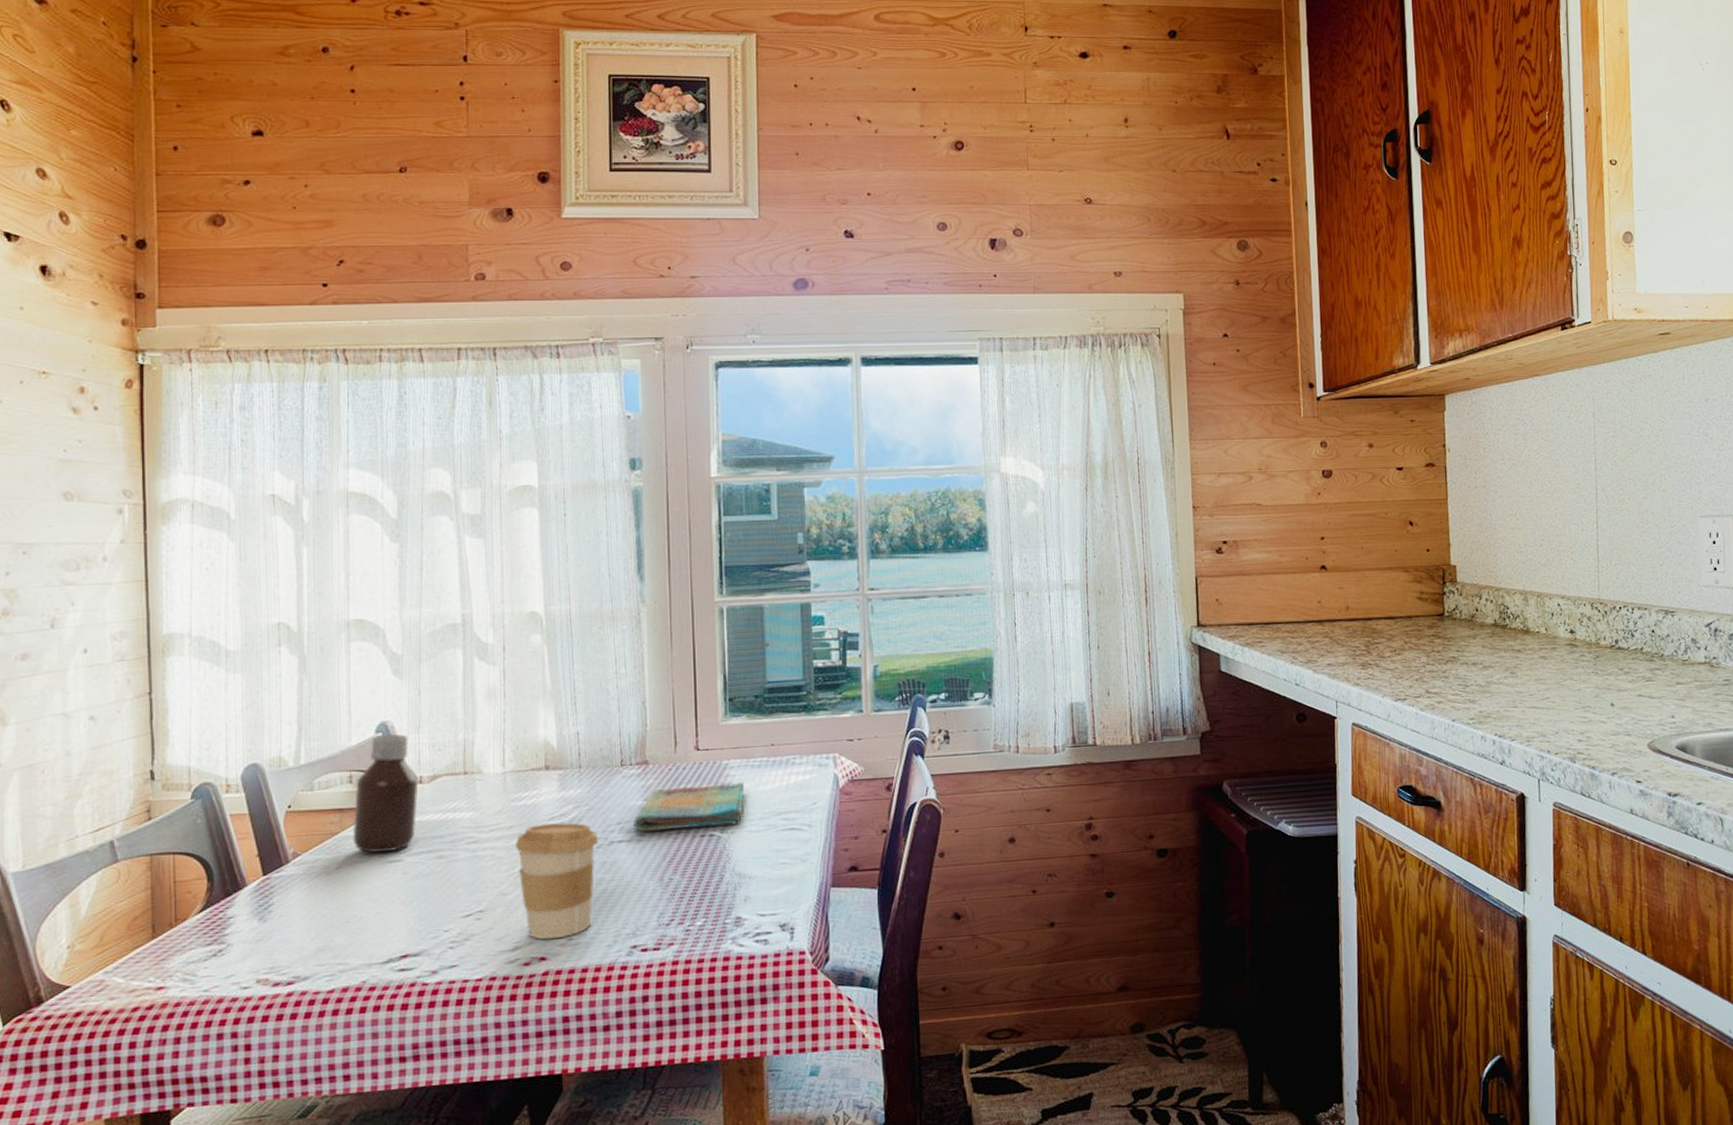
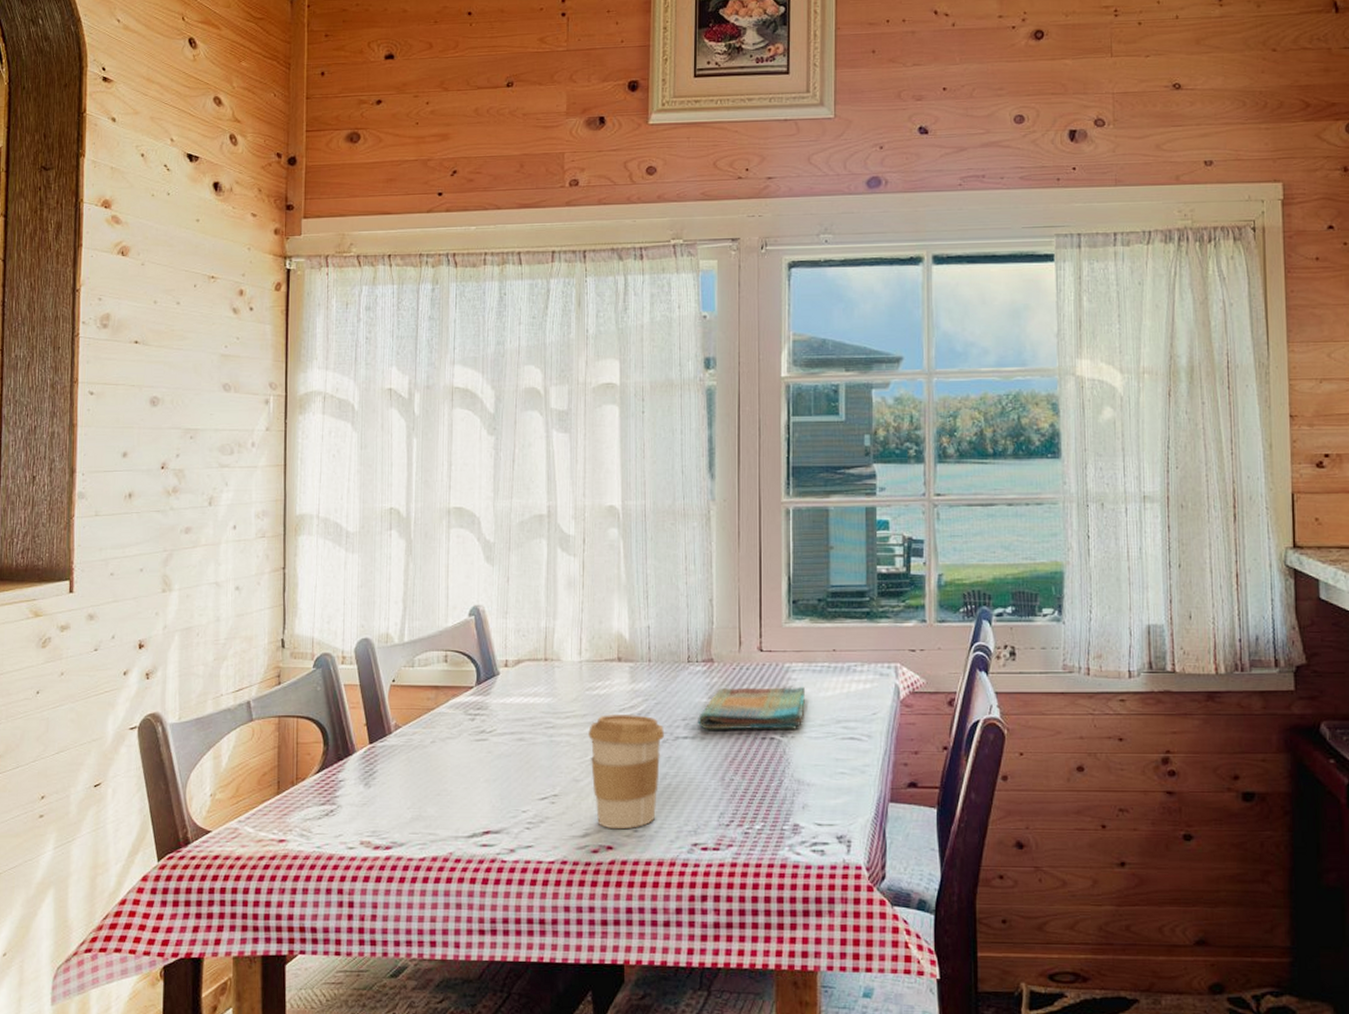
bottle: present [352,734,419,853] -> none [446,619,504,730]

